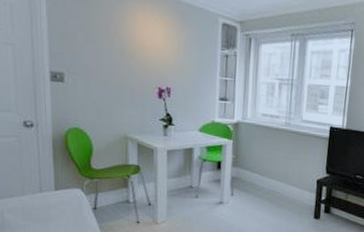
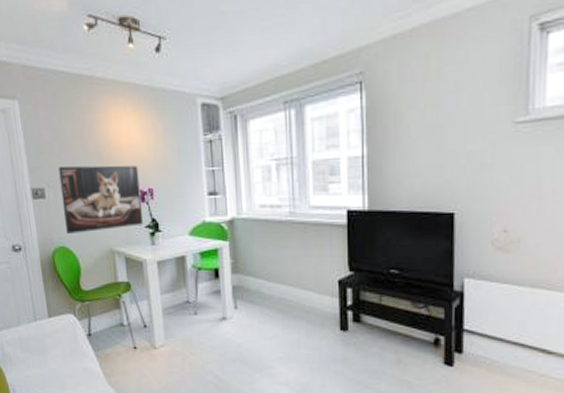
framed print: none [81,56,159,118] -> present [59,165,144,234]

